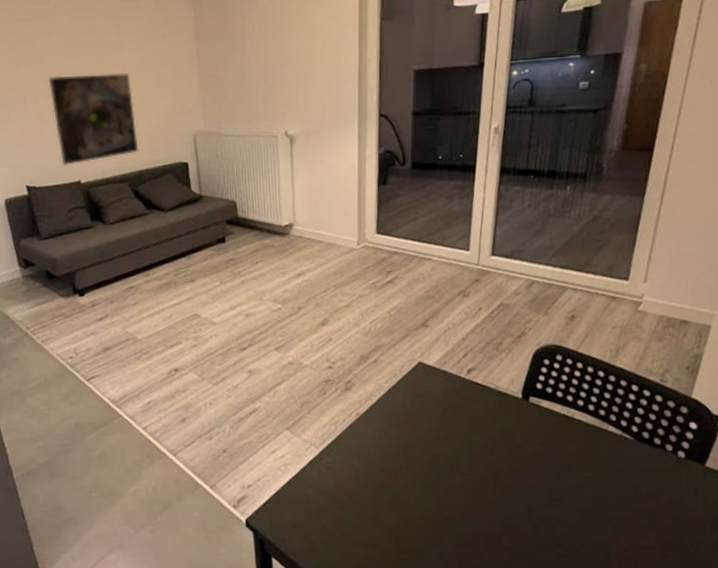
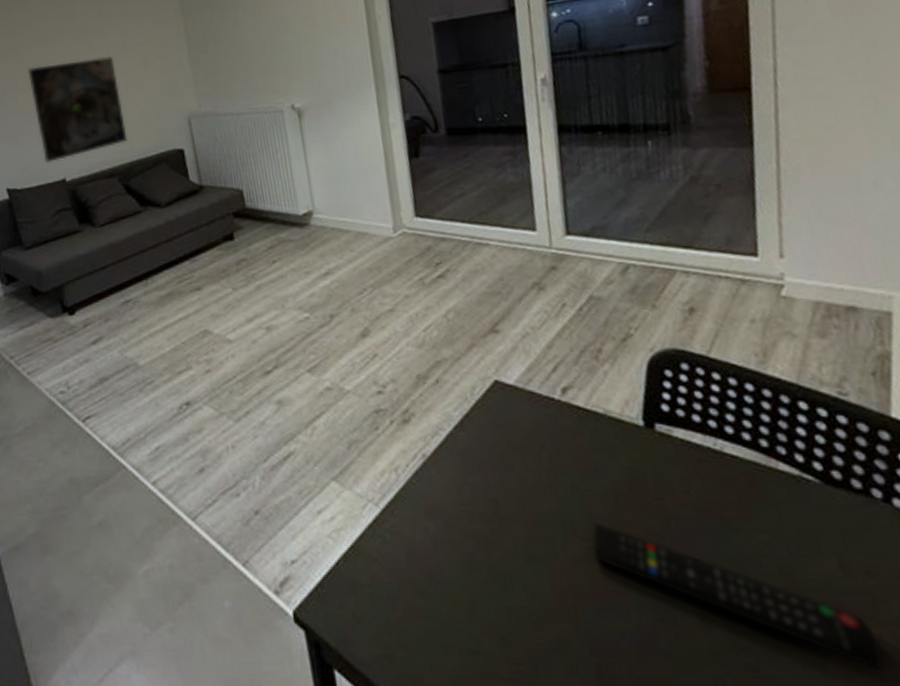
remote control: none [469,462,648,558] -> present [592,521,885,672]

